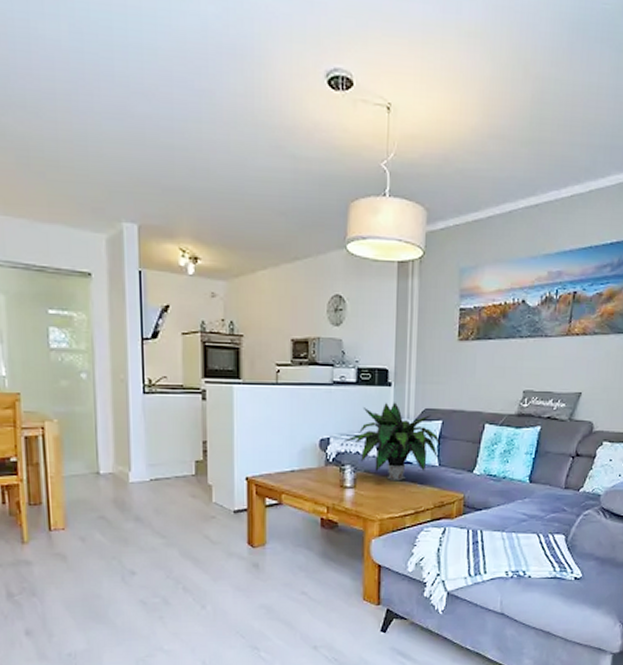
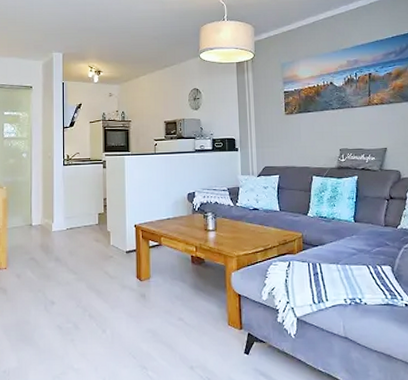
potted plant: present [343,402,441,481] -> none [205,163,280,224]

